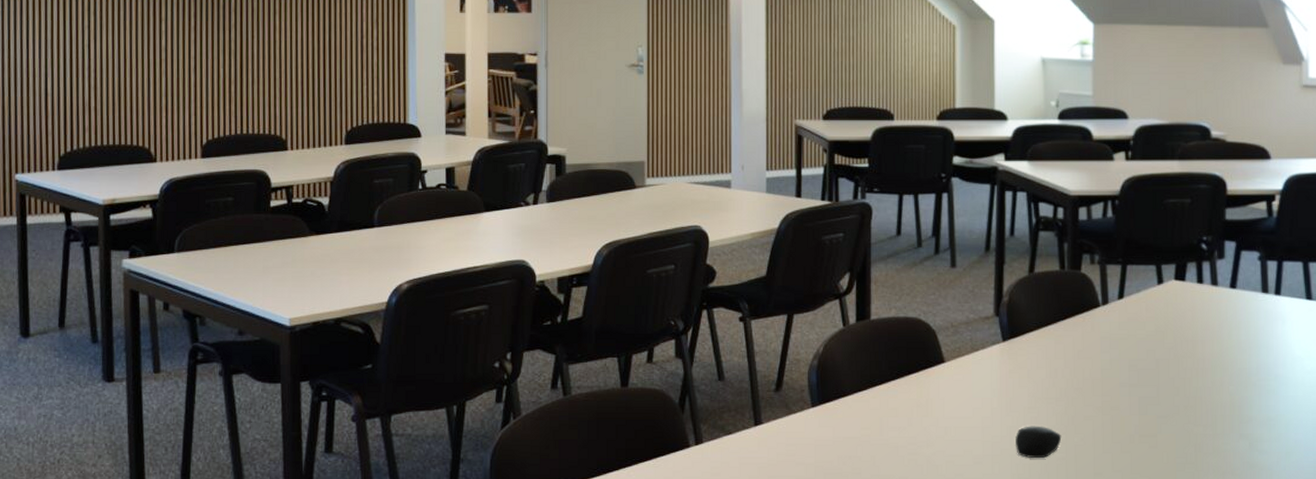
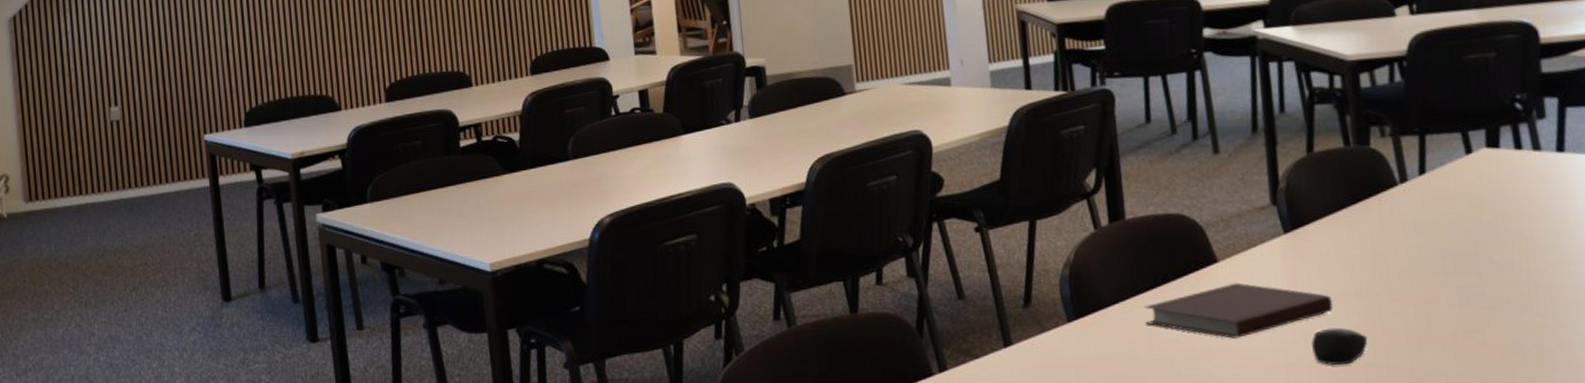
notebook: none [878,381,1037,430] -> present [1143,282,1333,339]

